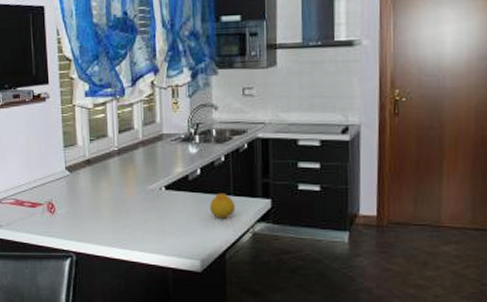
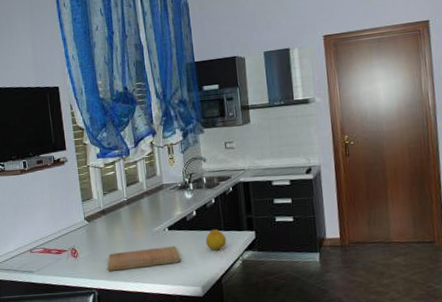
cutting board: none [89,209,179,233] -> present [107,246,182,271]

